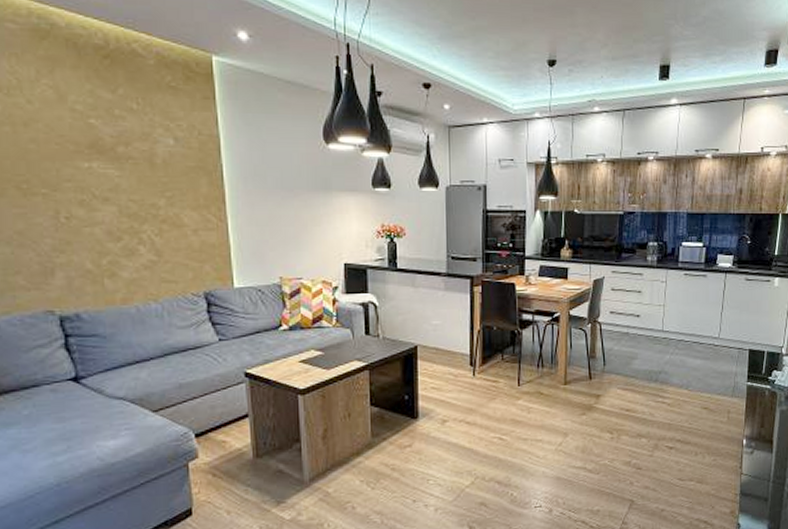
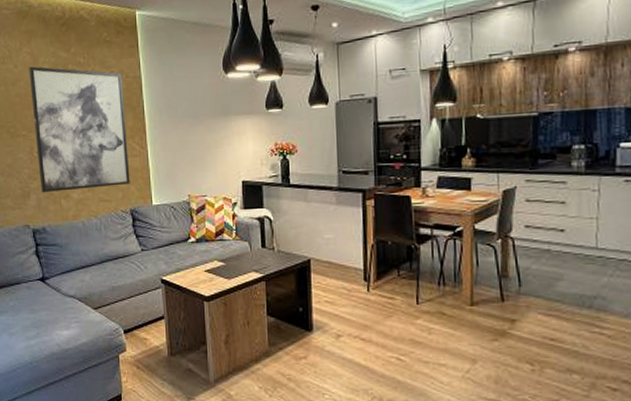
wall art: none [51,104,204,271] -> present [29,66,130,193]

